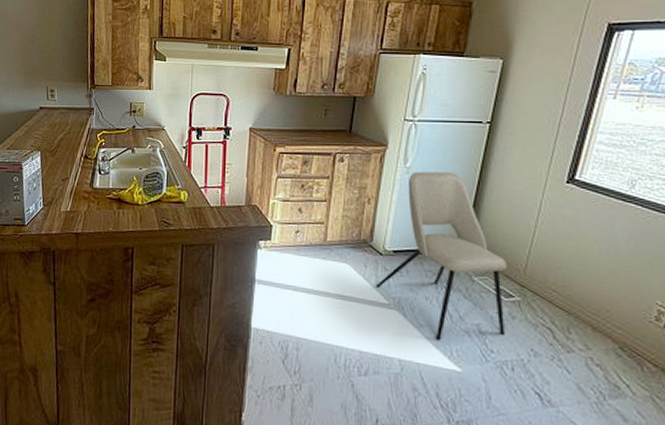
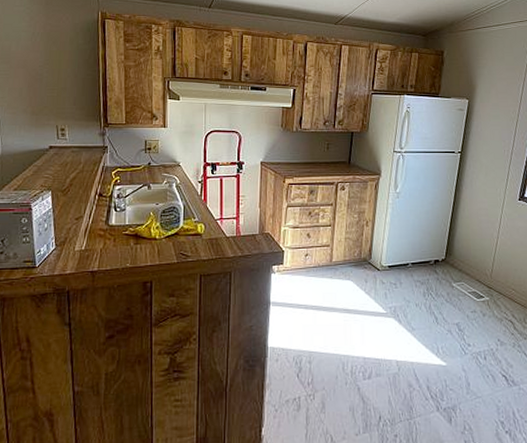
dining chair: present [375,171,507,340] -> none [375,196,478,340]

